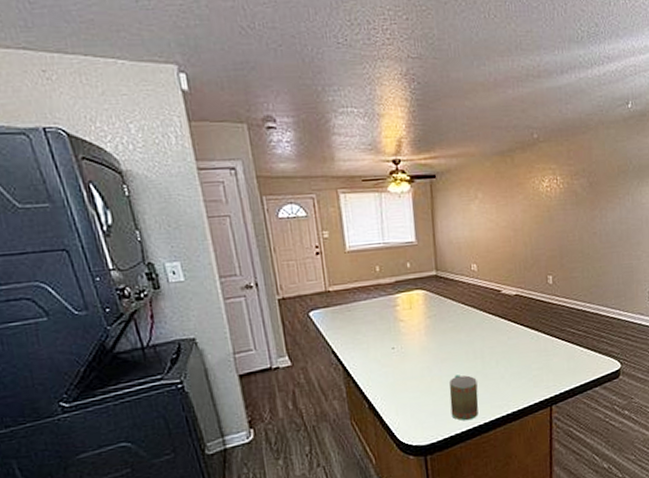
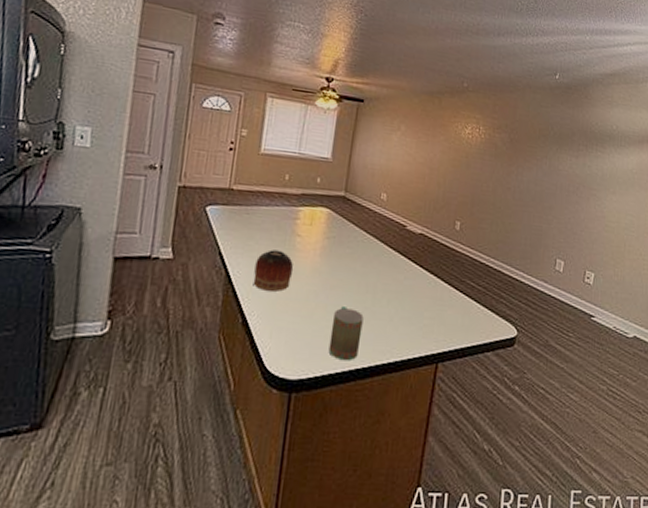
bowl: none [367,337,404,376] -> present [253,250,294,292]

